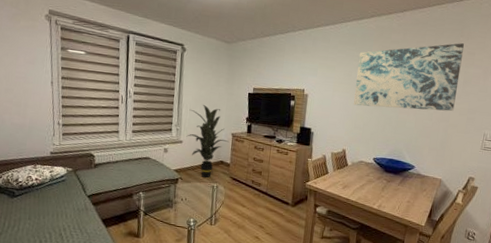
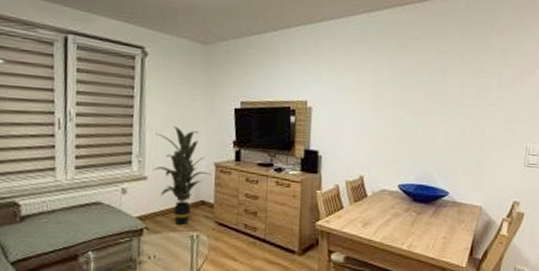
wall art: present [354,43,464,112] -> none [370,38,495,122]

